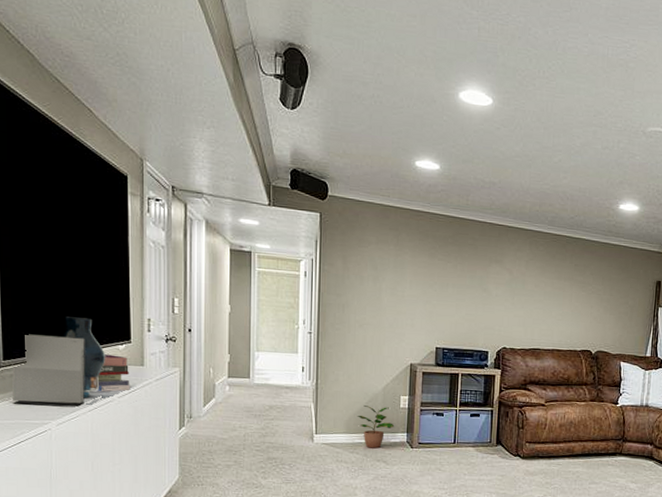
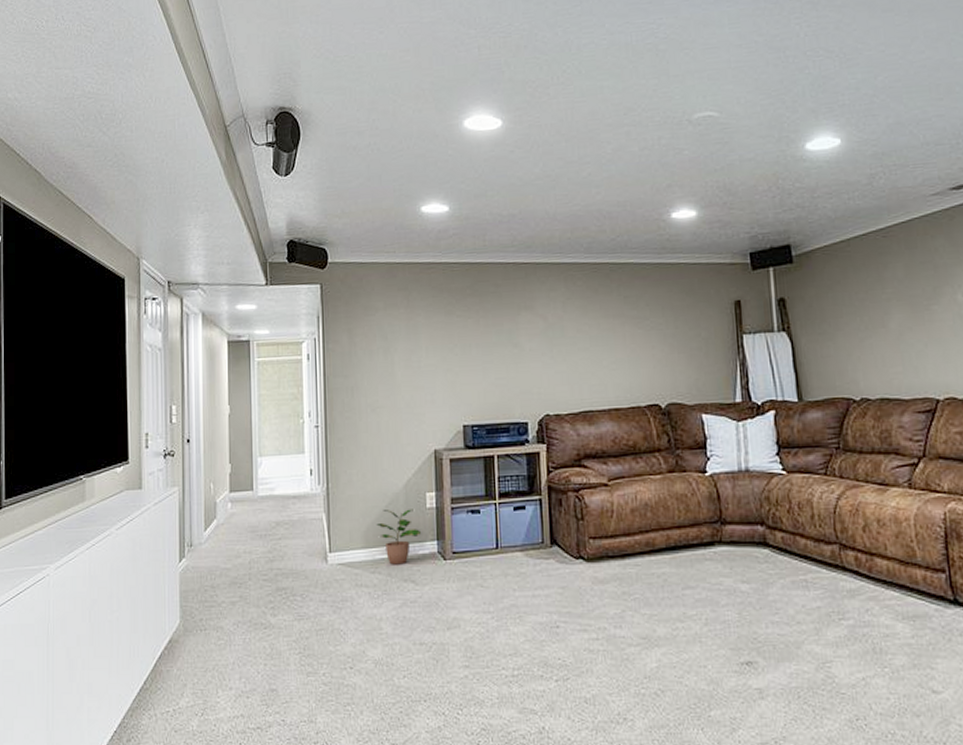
gaming console: present [12,334,85,407] -> none [13,464,84,550]
vase: present [61,316,106,398] -> none [60,440,104,533]
books: present [96,354,130,392] -> none [94,479,128,525]

